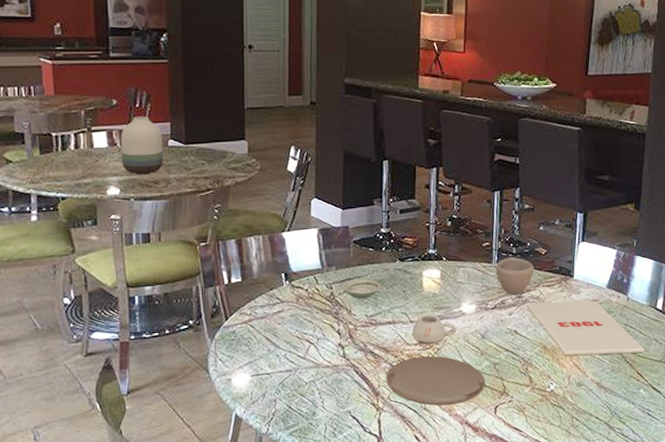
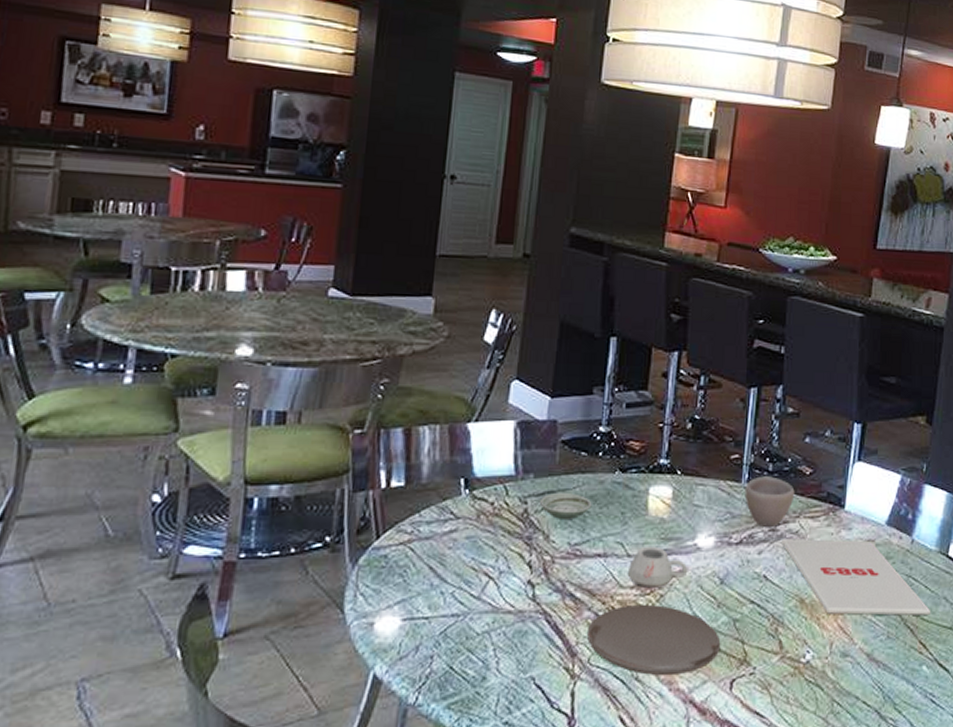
vase: present [120,116,163,174] -> none [262,253,322,330]

